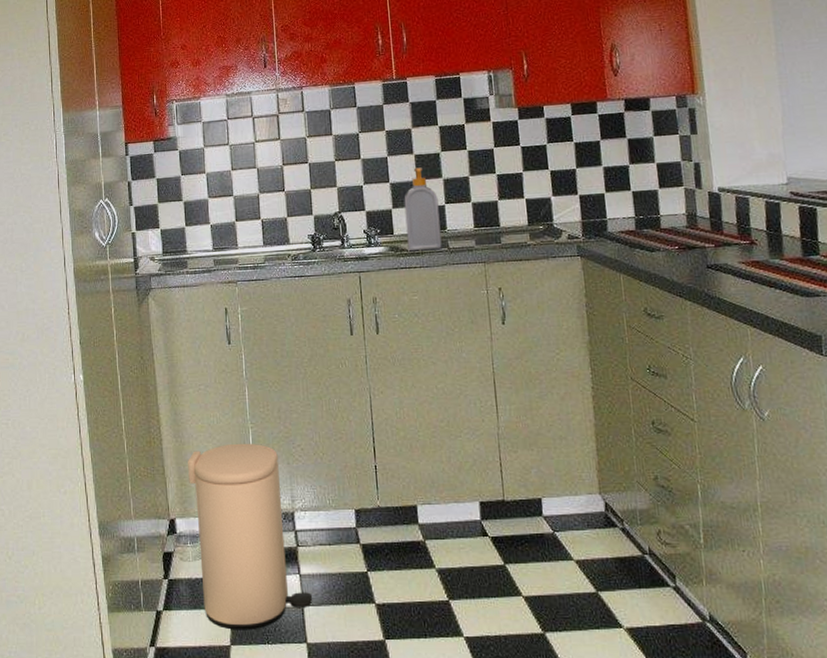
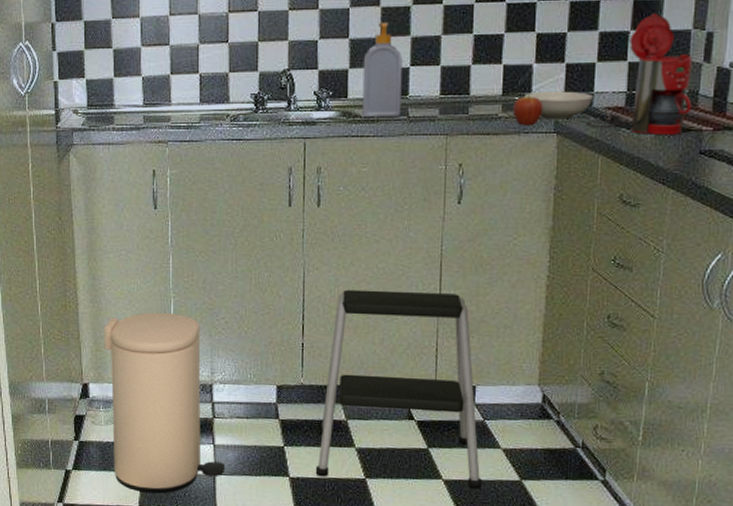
step stool: none [399,409,562,604] -> present [315,289,483,489]
fruit: none [538,223,566,251] -> present [512,94,543,126]
bowl: none [547,219,608,245] -> present [524,91,594,120]
coffee maker: none [604,149,694,253] -> present [586,13,693,134]

